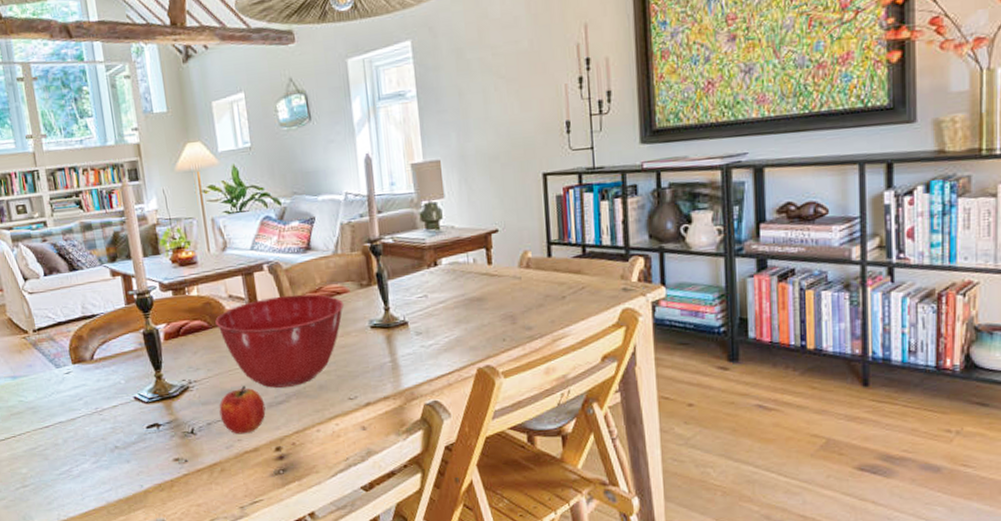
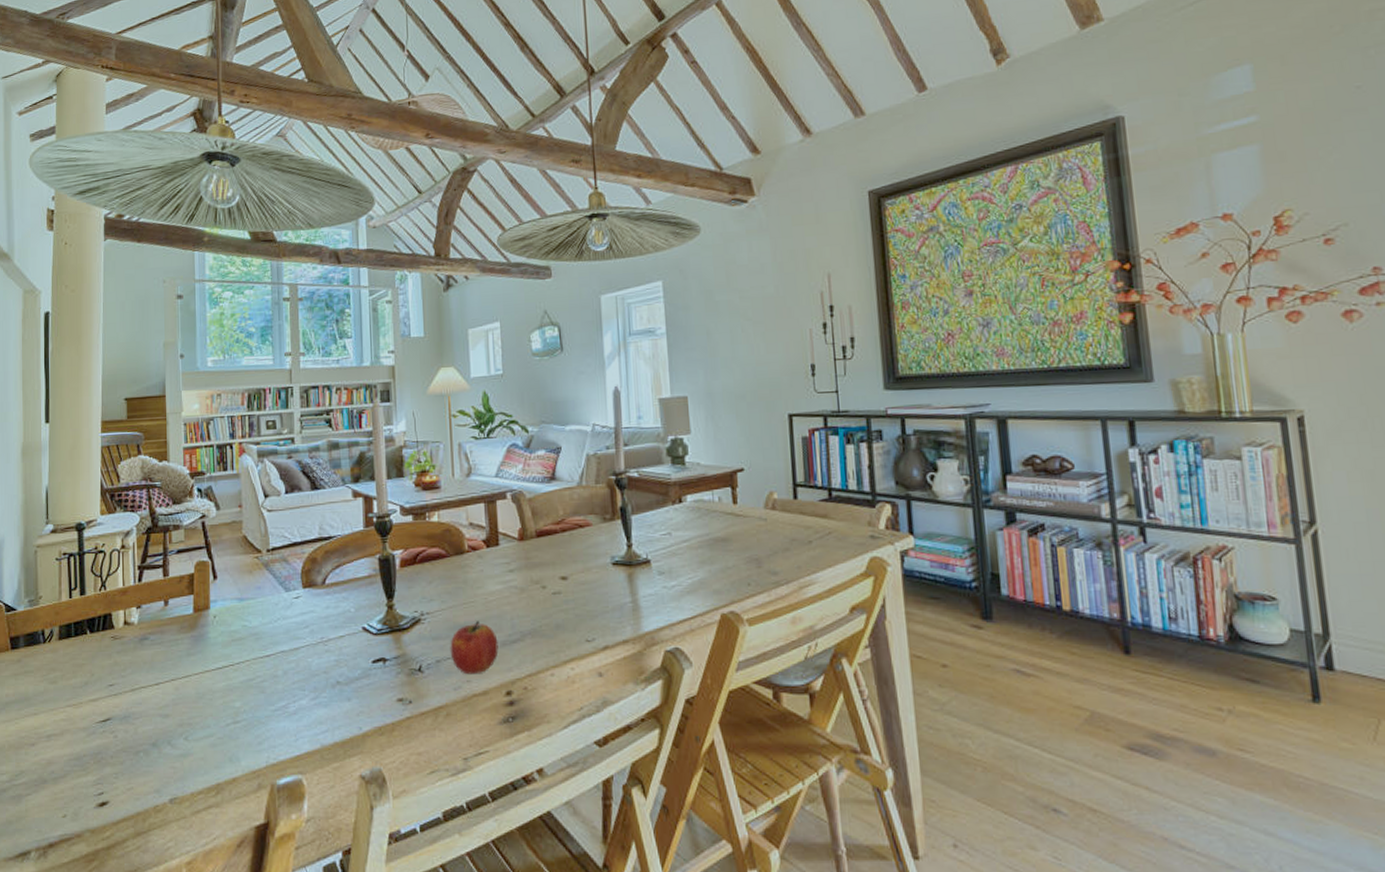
mixing bowl: present [215,294,345,388] -> none [454,525,587,625]

